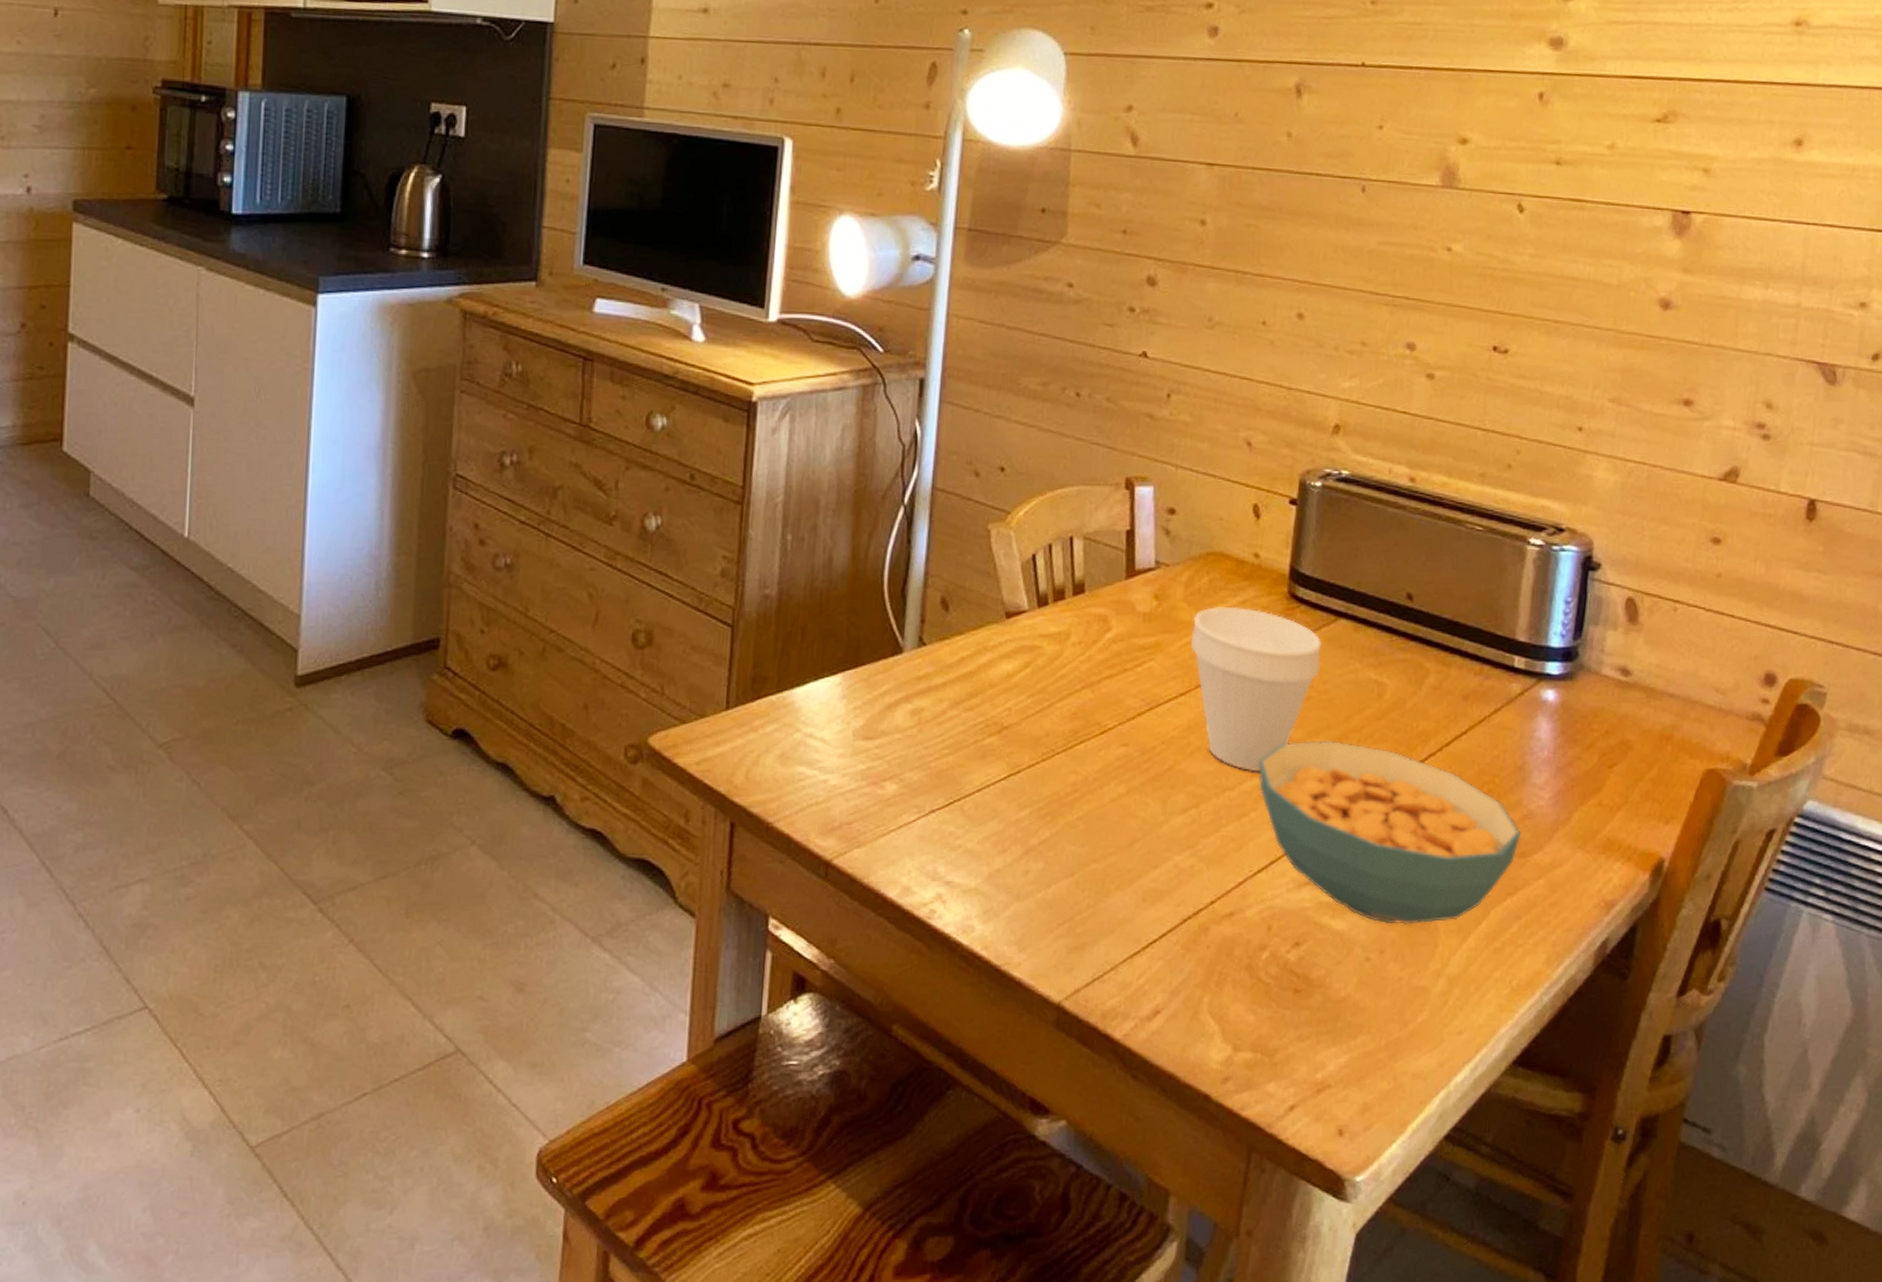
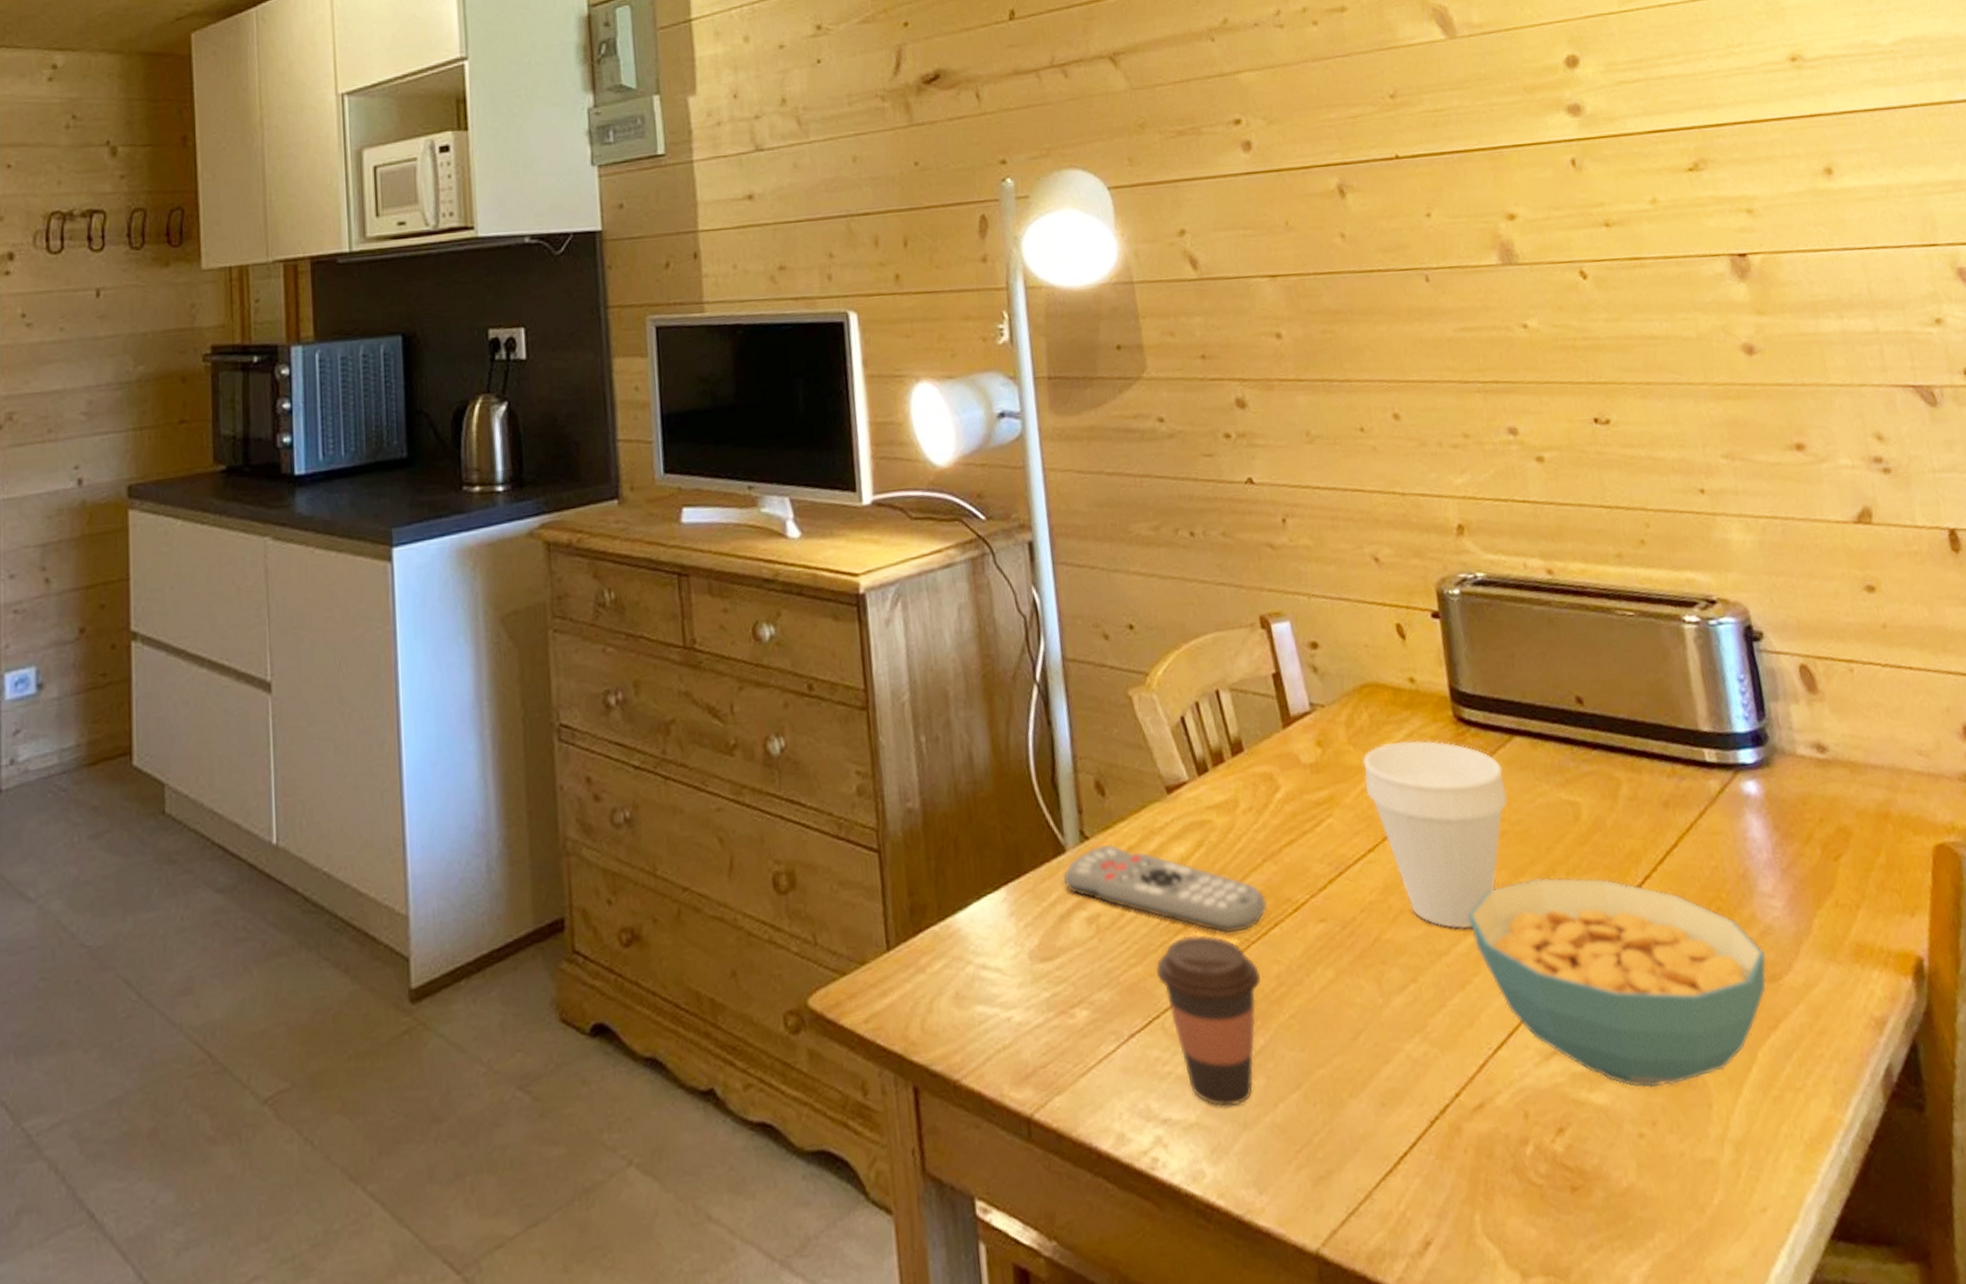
remote control: none [897,652,1078,743] -> present [1064,843,1268,934]
coffee cup: none [964,738,1059,880] -> present [1155,934,1262,1108]

